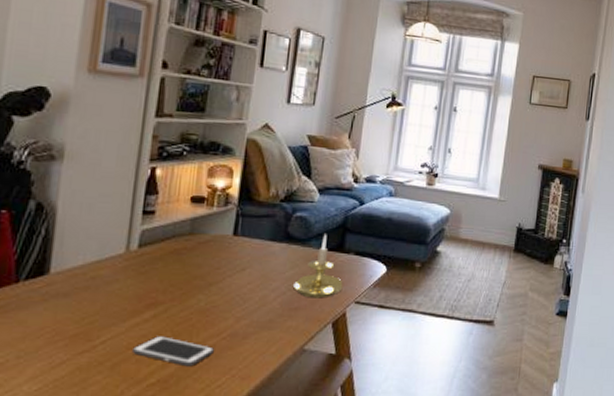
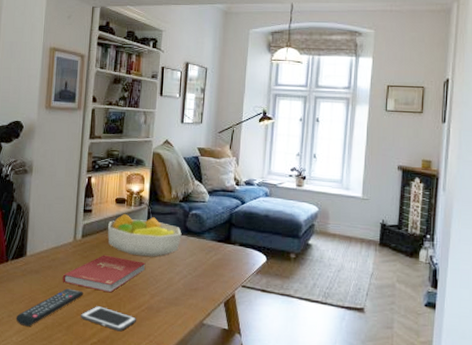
remote control: none [29,315,138,369] -> present [15,288,83,326]
book: none [105,269,231,318] -> present [62,255,146,293]
fruit bowl: none [177,215,281,271] -> present [107,213,182,257]
candle holder: present [293,234,343,299] -> none [193,228,232,282]

